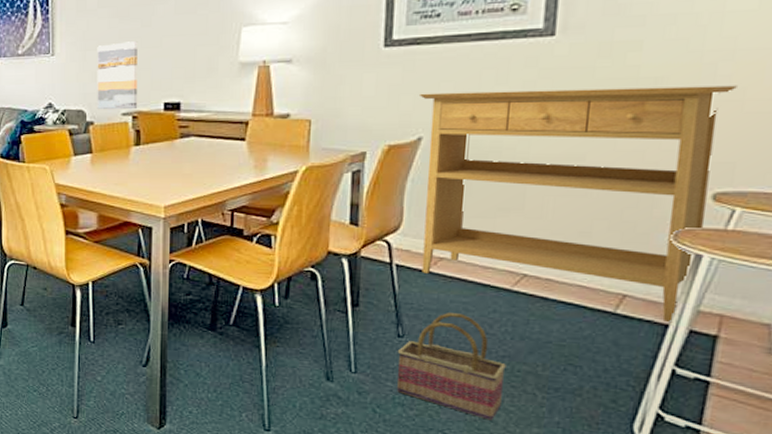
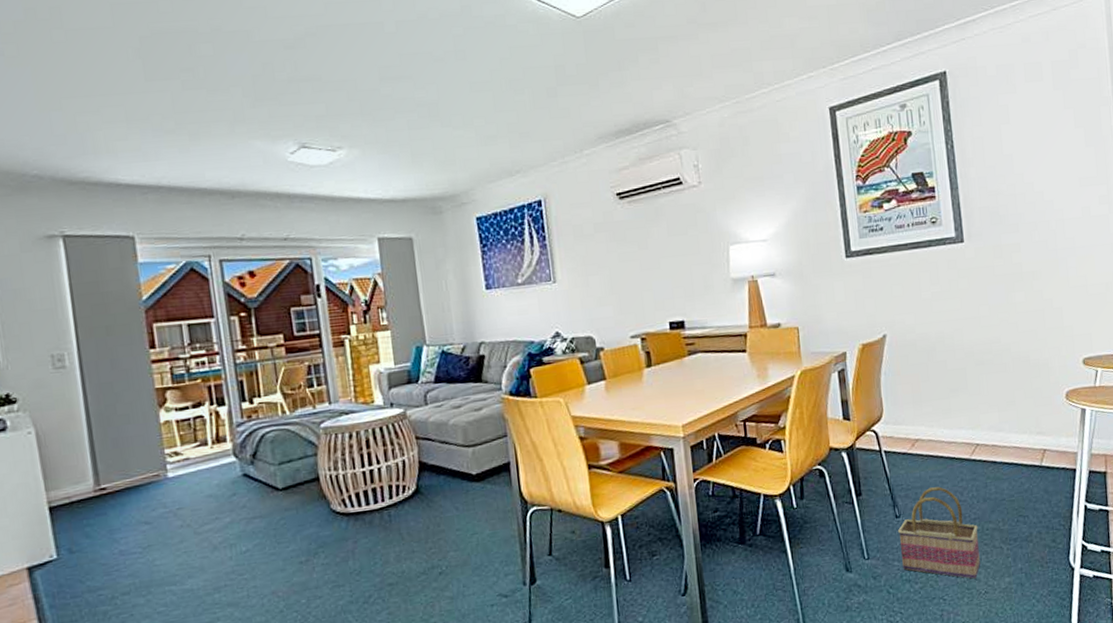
wall art: present [97,41,138,110] -> none [598,264,644,334]
console table: present [418,85,737,323] -> none [878,274,1083,467]

